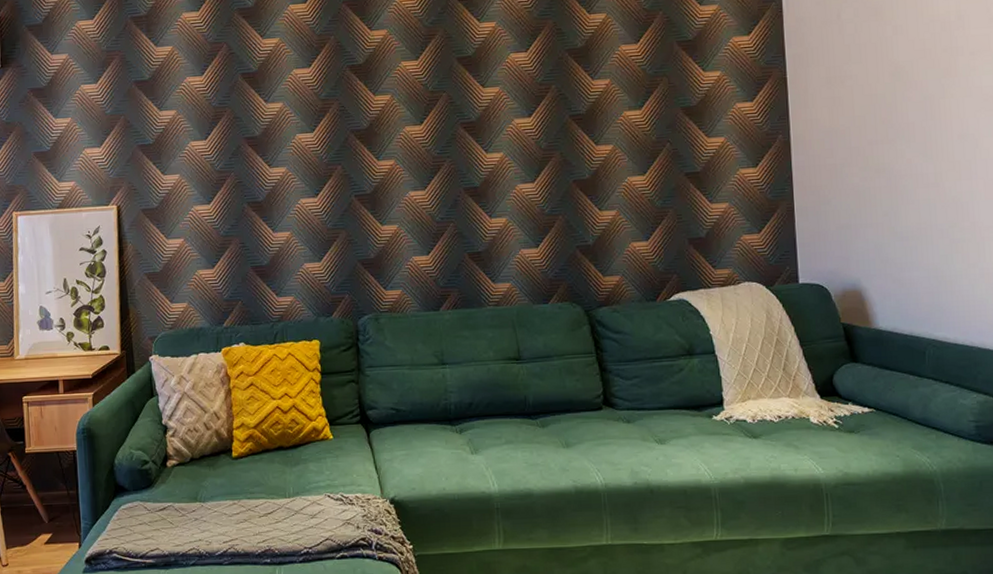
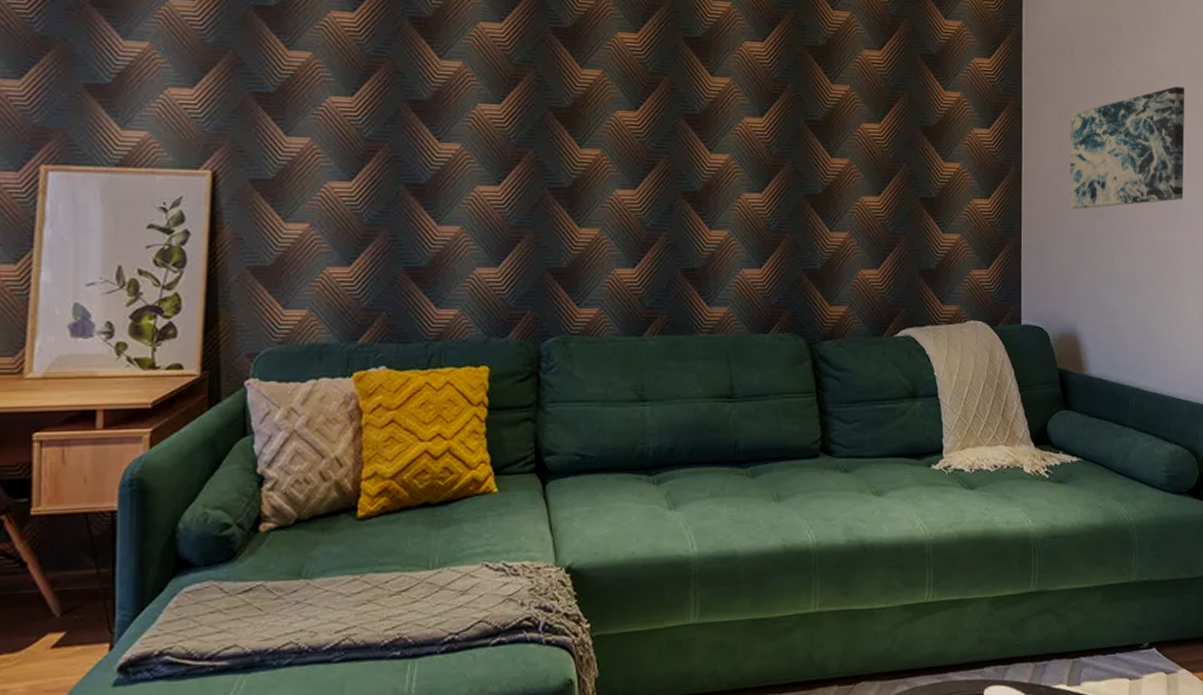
wall art: none [840,33,980,169] -> present [1069,86,1185,209]

